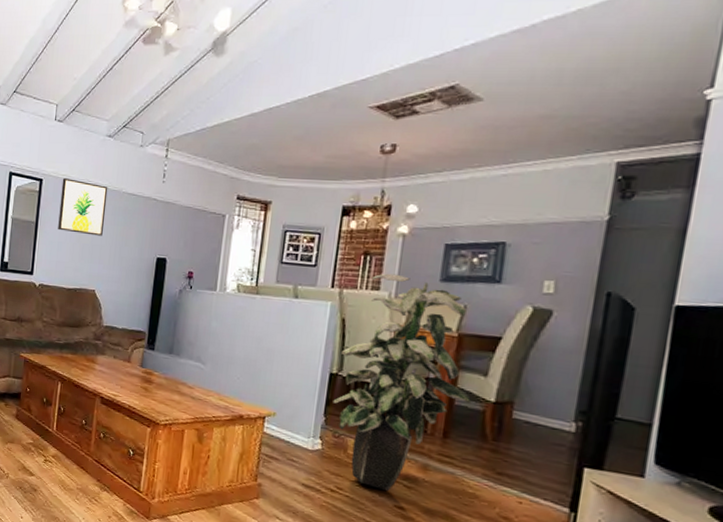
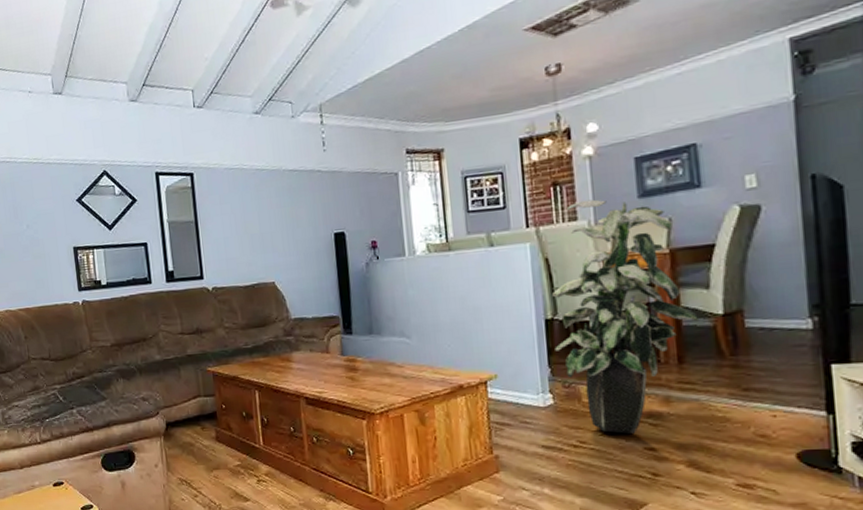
wall art: present [58,177,108,236] -> none [214,166,270,225]

